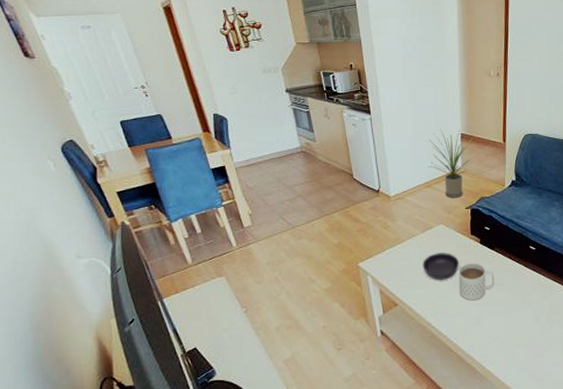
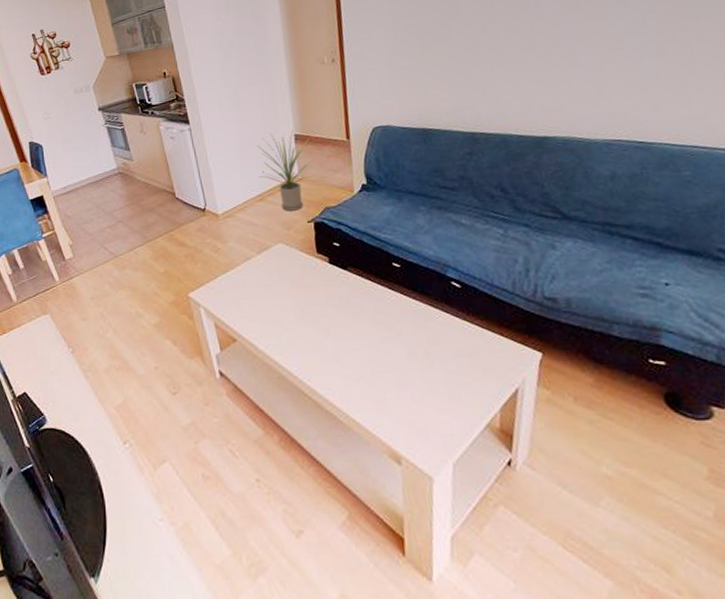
bowl: present [422,253,459,280] -> none [261,276,306,310]
mug: present [459,263,494,301] -> none [306,286,352,333]

